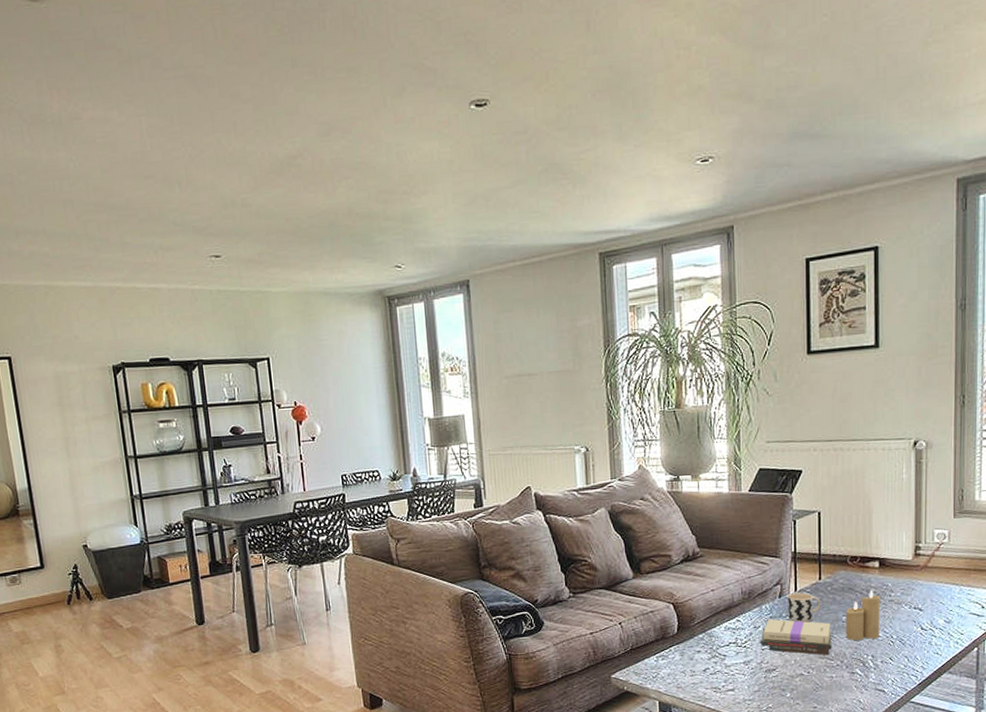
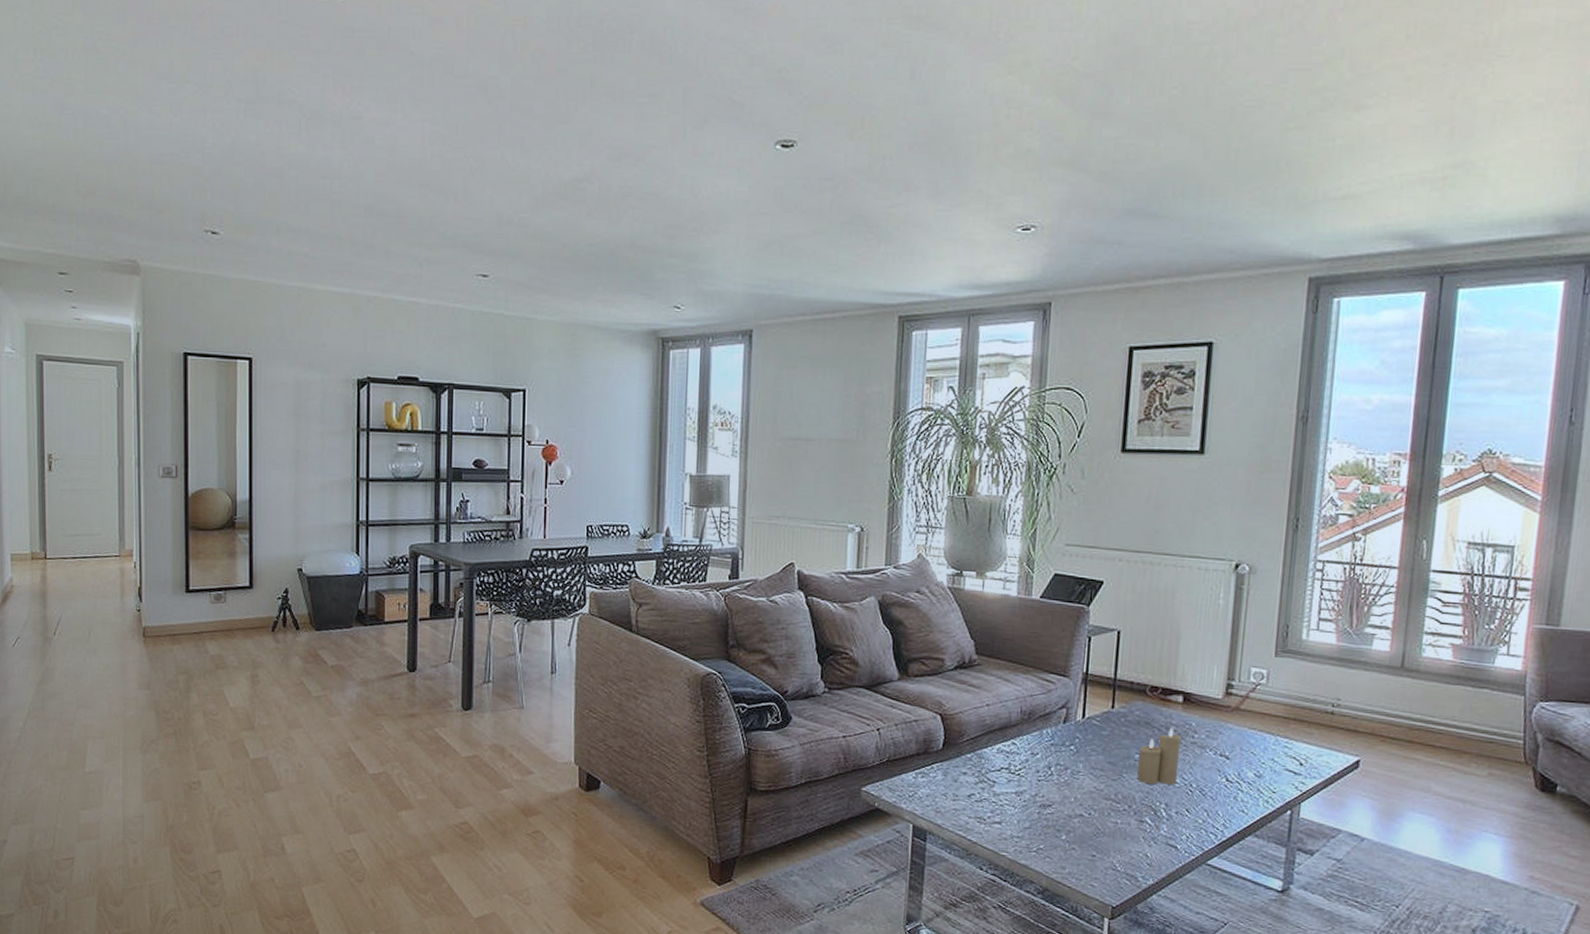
books: present [761,619,832,655] -> none [1037,746,1121,796]
cup: present [787,592,821,623] -> none [1070,720,1112,756]

